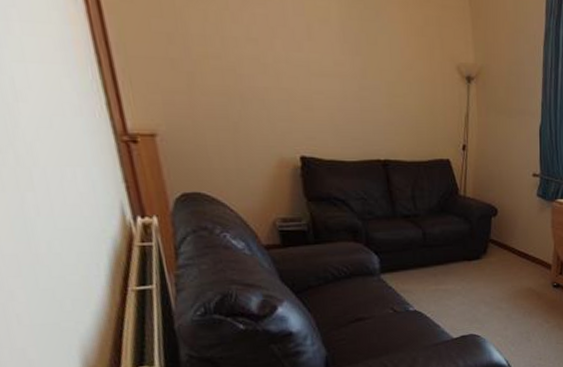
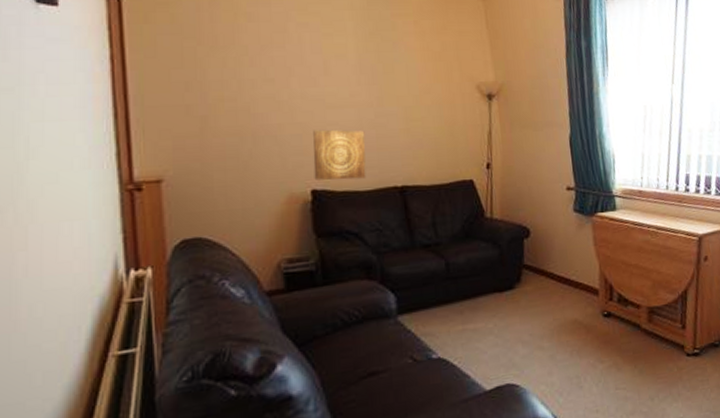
wall art: none [299,97,352,150] -> present [313,129,366,180]

